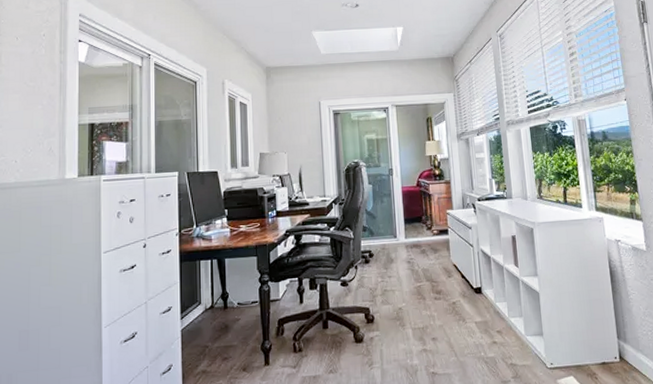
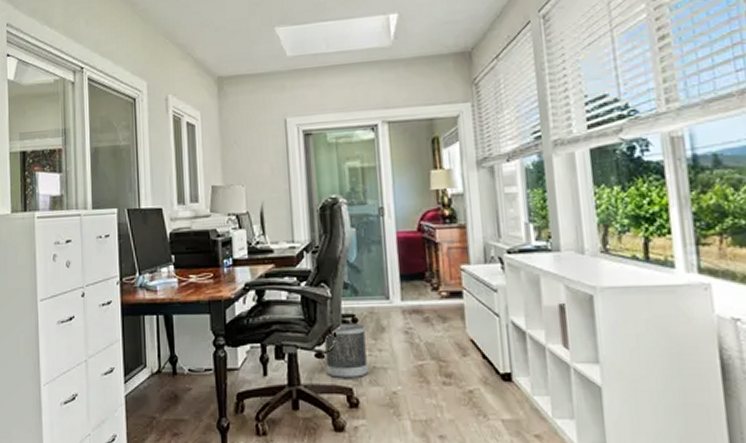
wastebasket: none [349,257,382,301] -> present [325,323,369,379]

